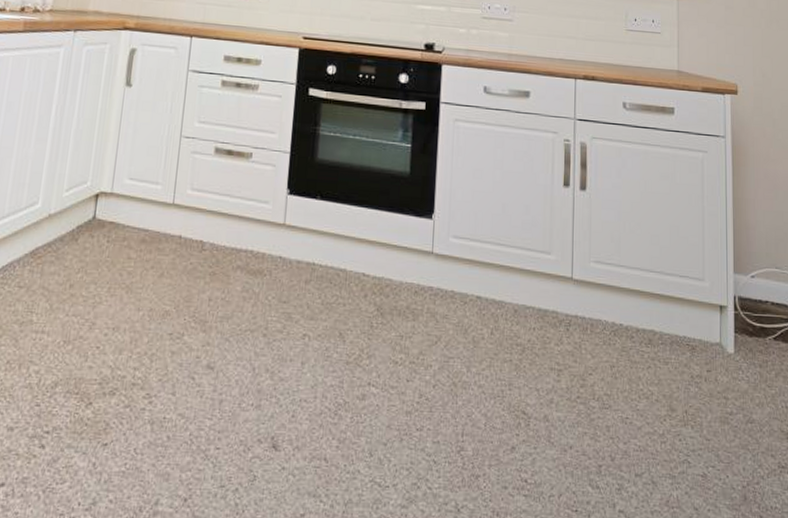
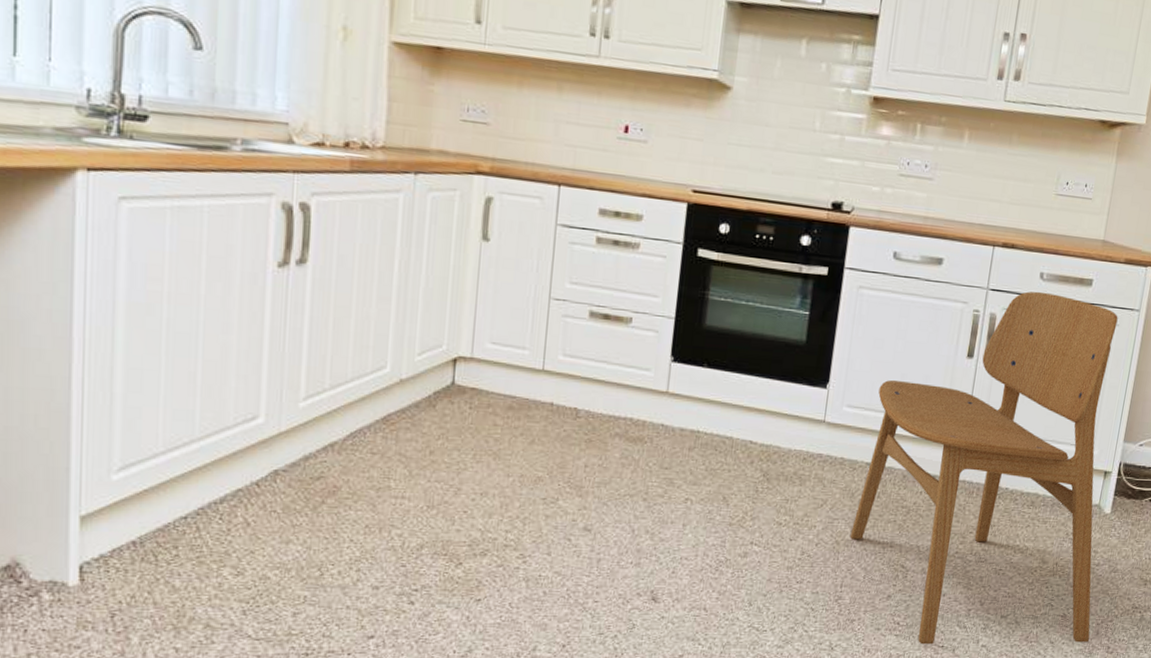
dining chair: none [466,120,738,510] -> present [849,291,1118,645]

